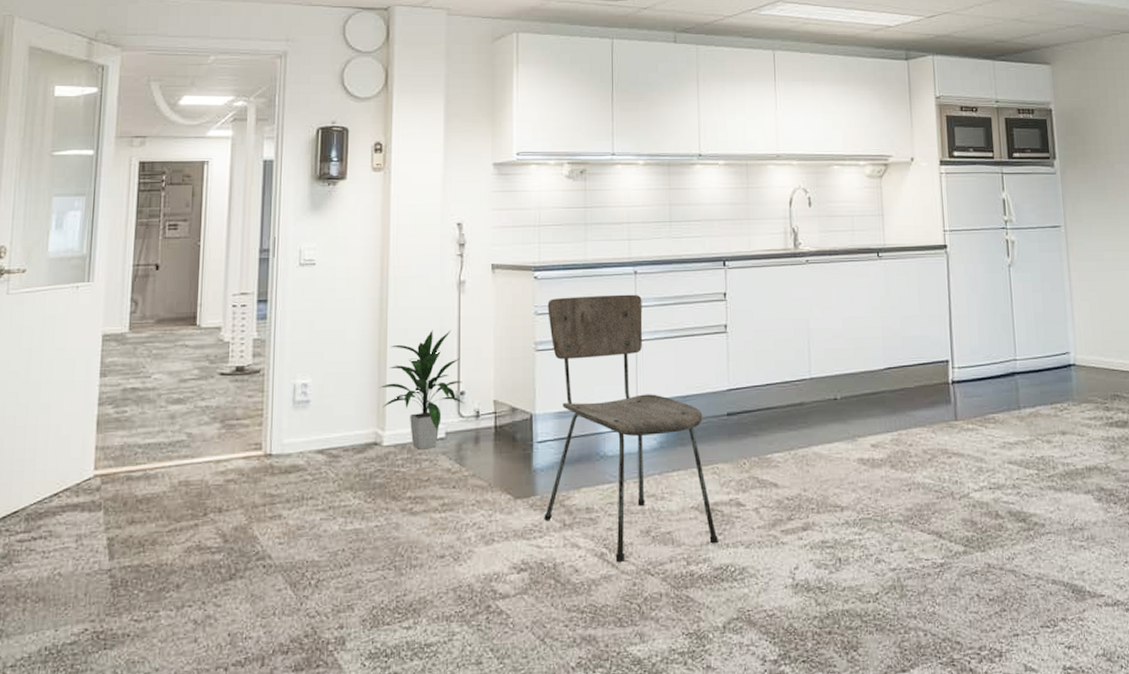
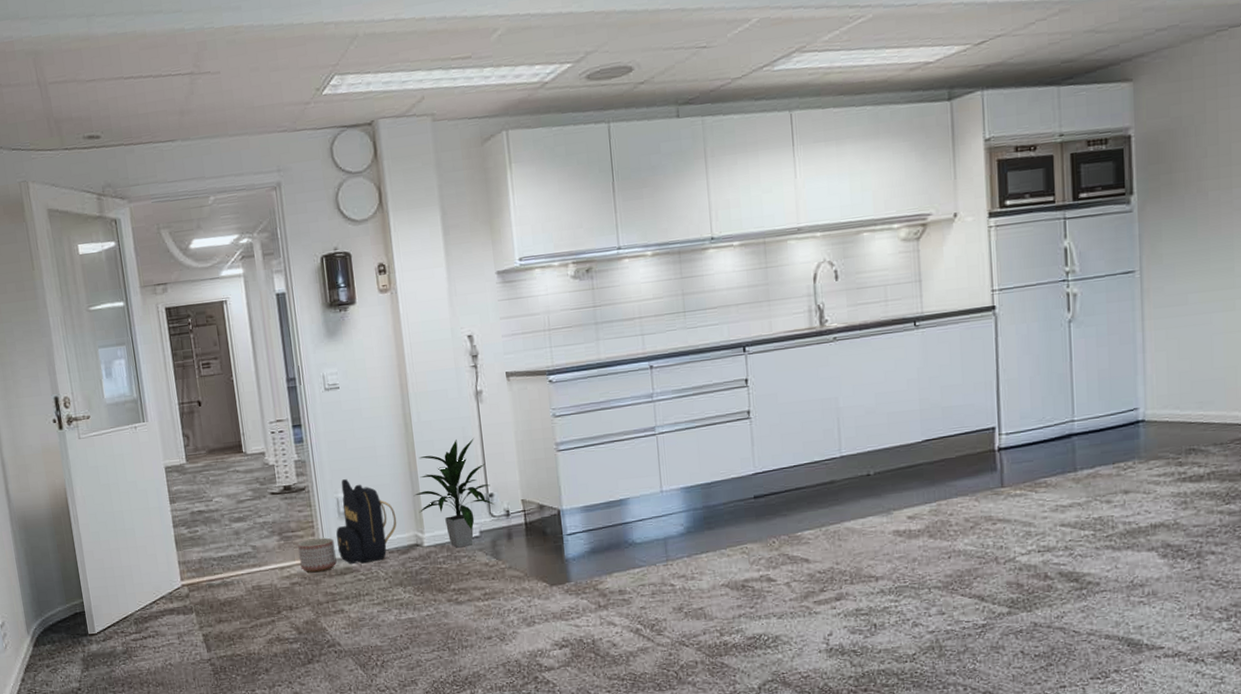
planter: none [240,428,283,469] -> present [298,537,337,573]
backpack: none [287,364,357,462] -> present [336,479,397,564]
dining chair: present [544,294,718,562] -> none [564,388,750,636]

